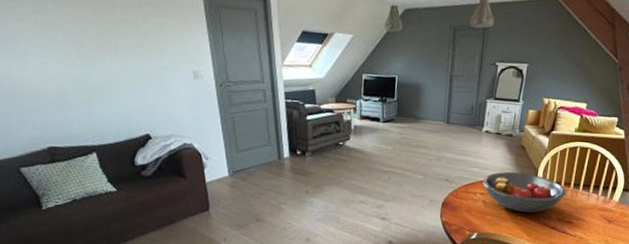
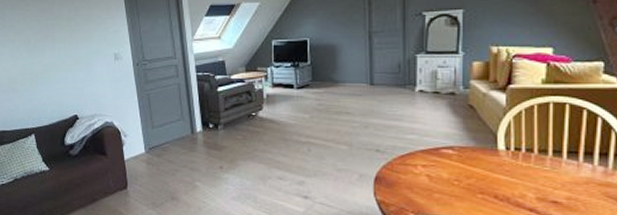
fruit bowl: present [483,171,567,213] -> none [424,137,544,190]

